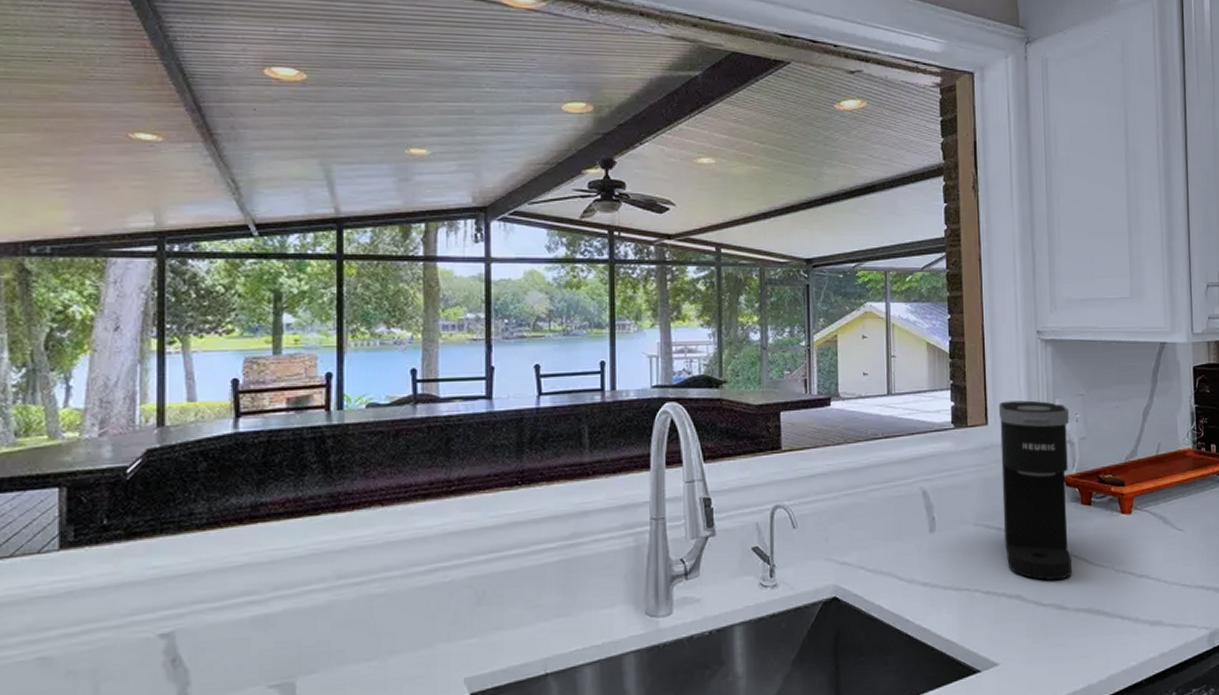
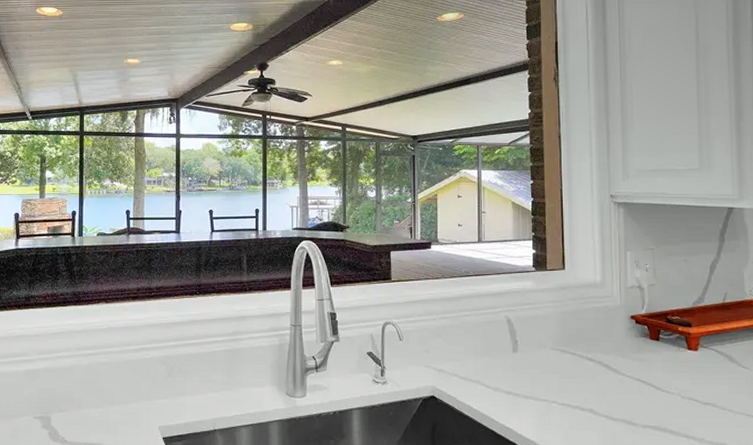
coffee maker: present [998,400,1072,581] -> none [574,251,640,400]

